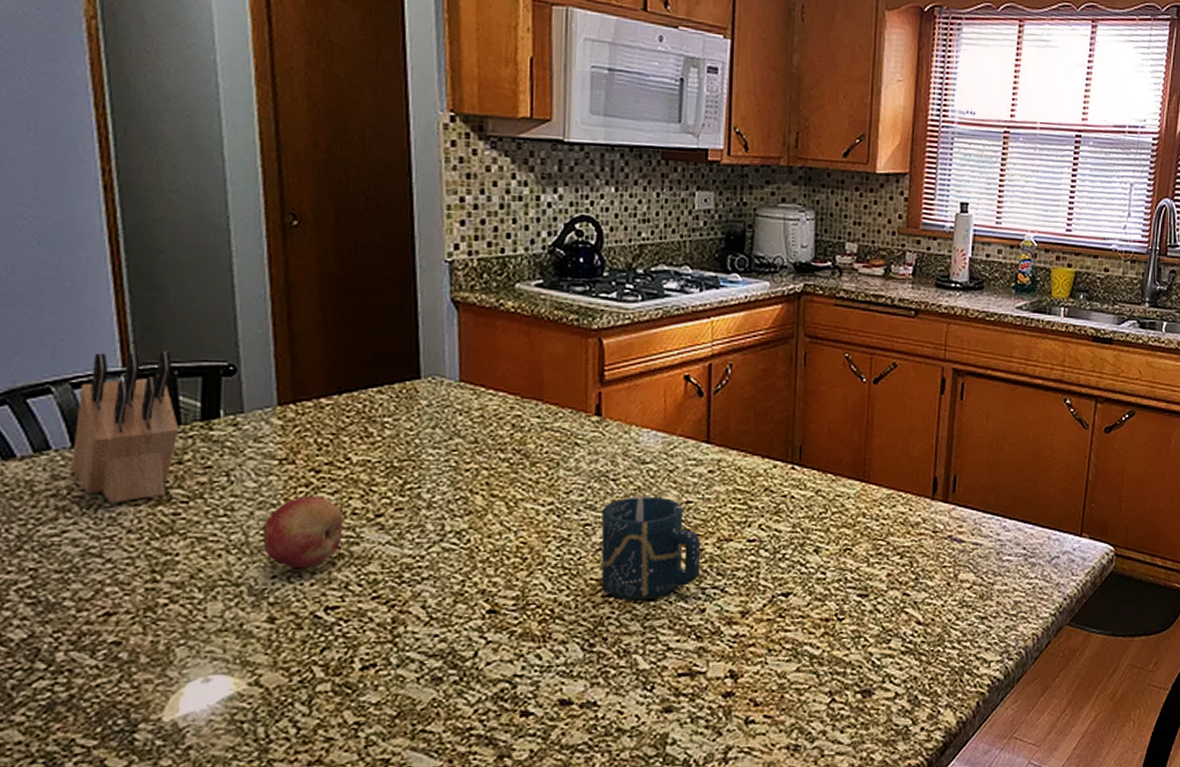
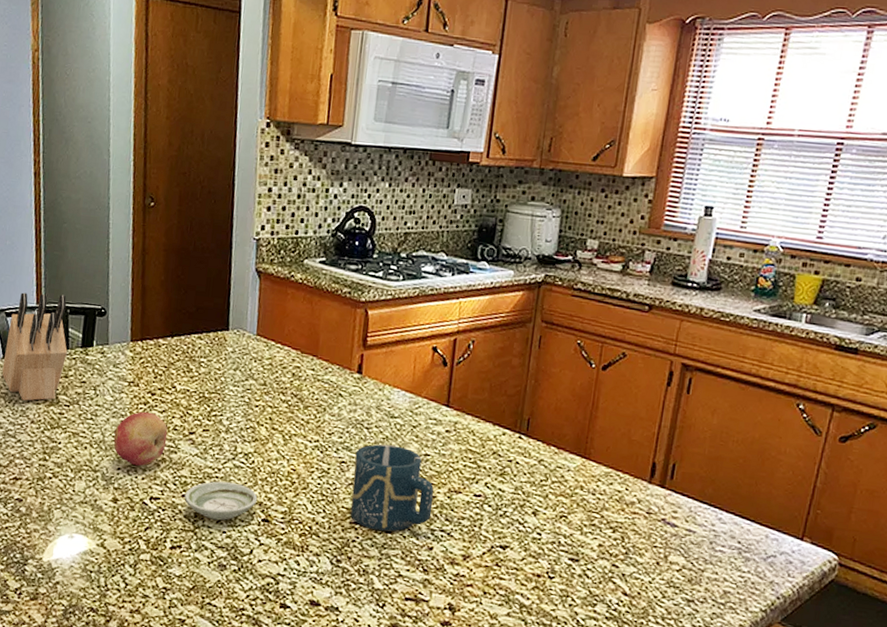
saucer: none [375,570,479,622] -> present [184,481,258,521]

